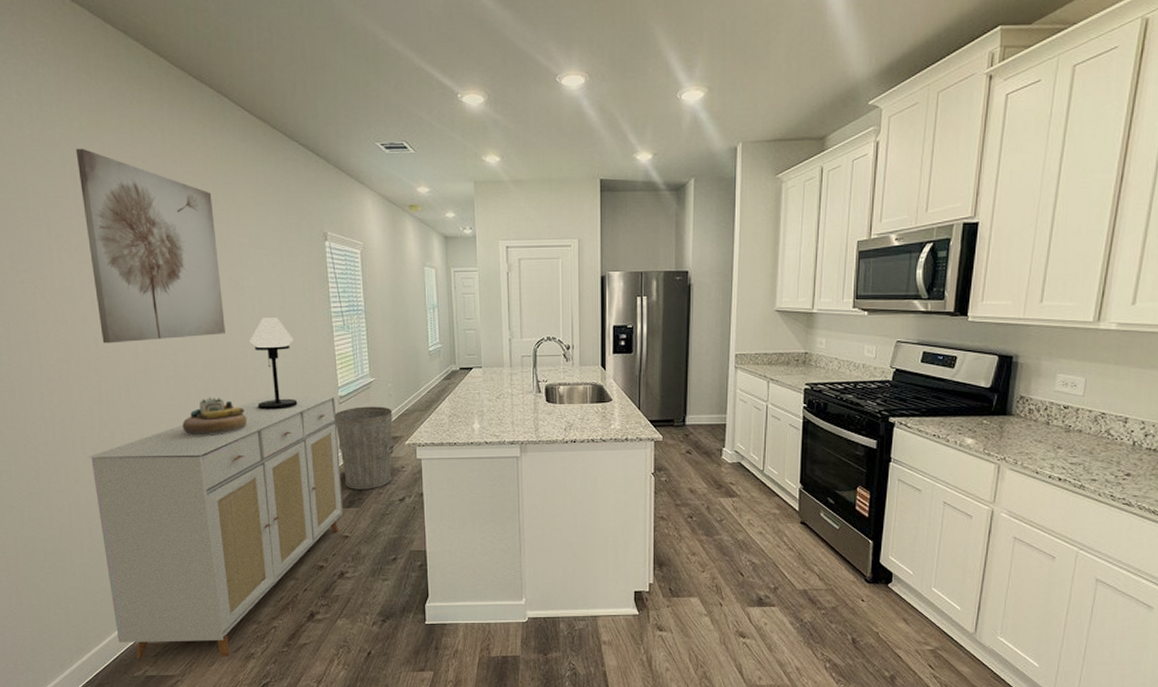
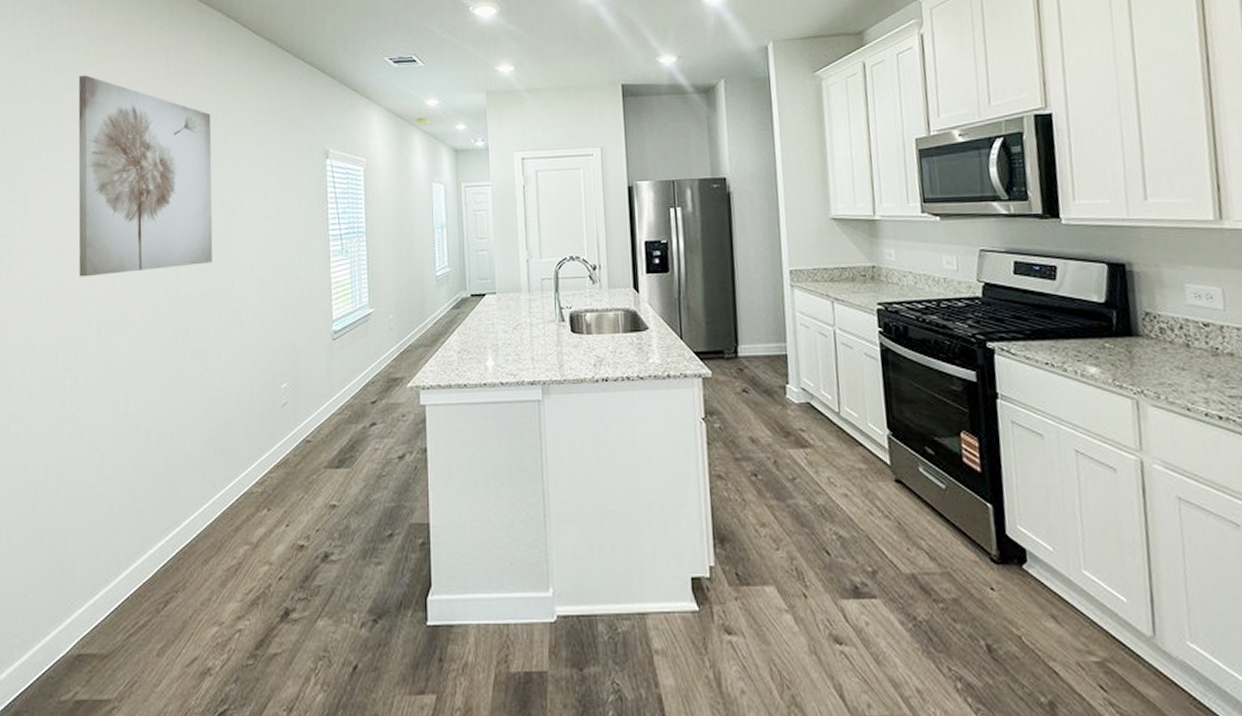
sideboard: present [87,395,343,660] -> none [44,330,332,677]
decorative bowl: present [182,397,248,436] -> none [154,335,228,382]
table lamp: present [250,318,298,410] -> none [238,243,286,349]
trash can: present [334,406,395,490] -> none [327,342,395,445]

